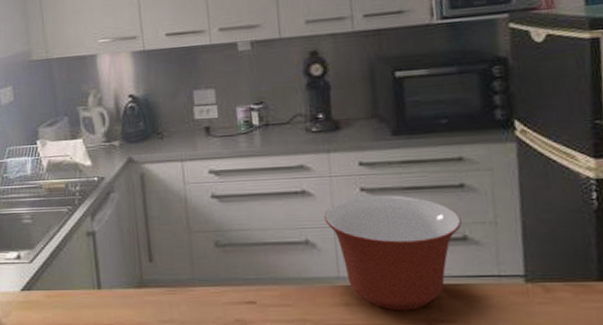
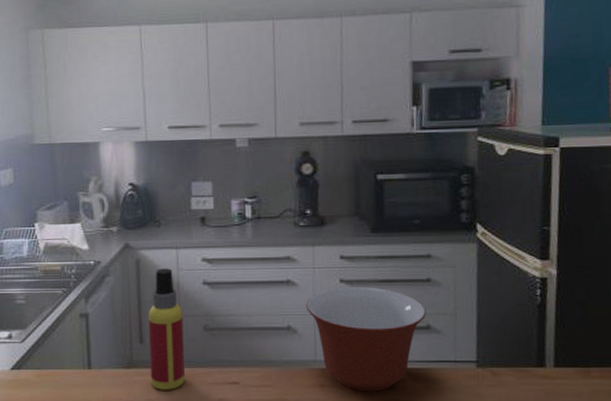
spray bottle: none [156,182,198,311] -> present [148,268,185,390]

